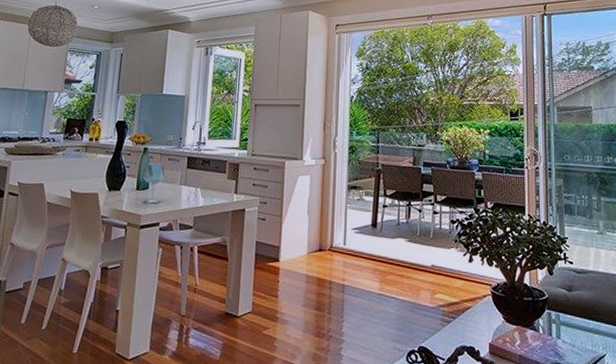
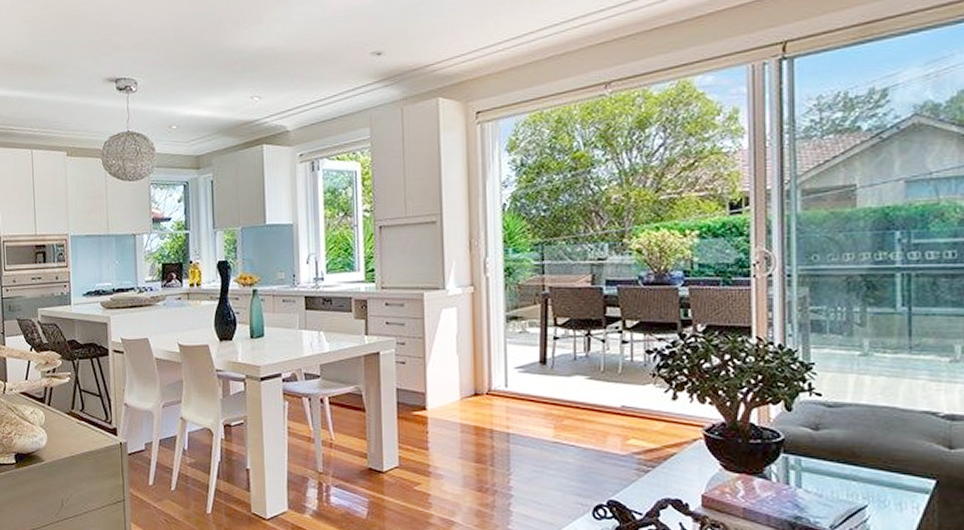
wine glass: present [142,163,165,204] -> none [255,307,281,353]

